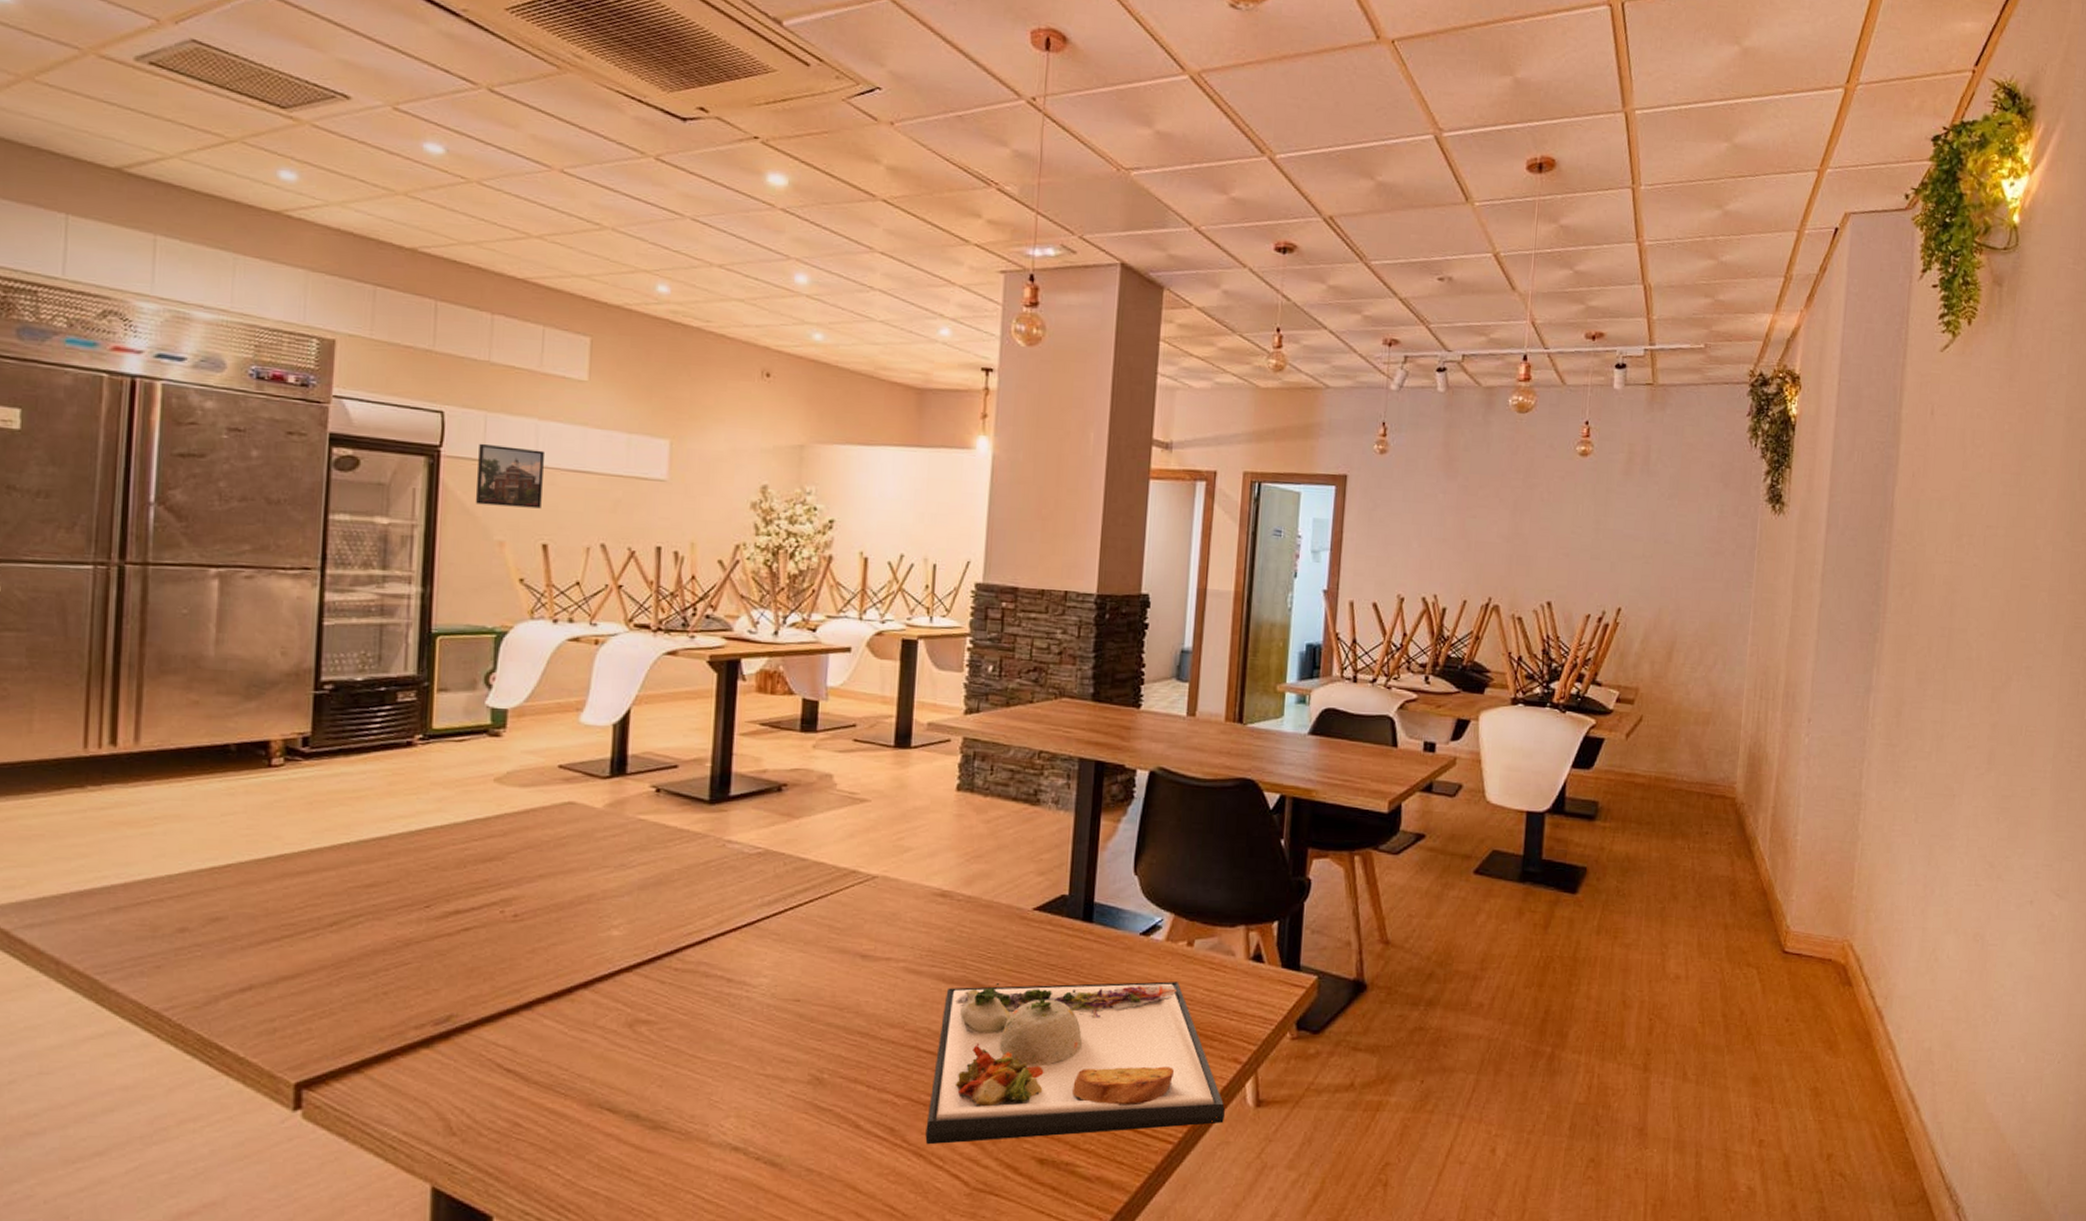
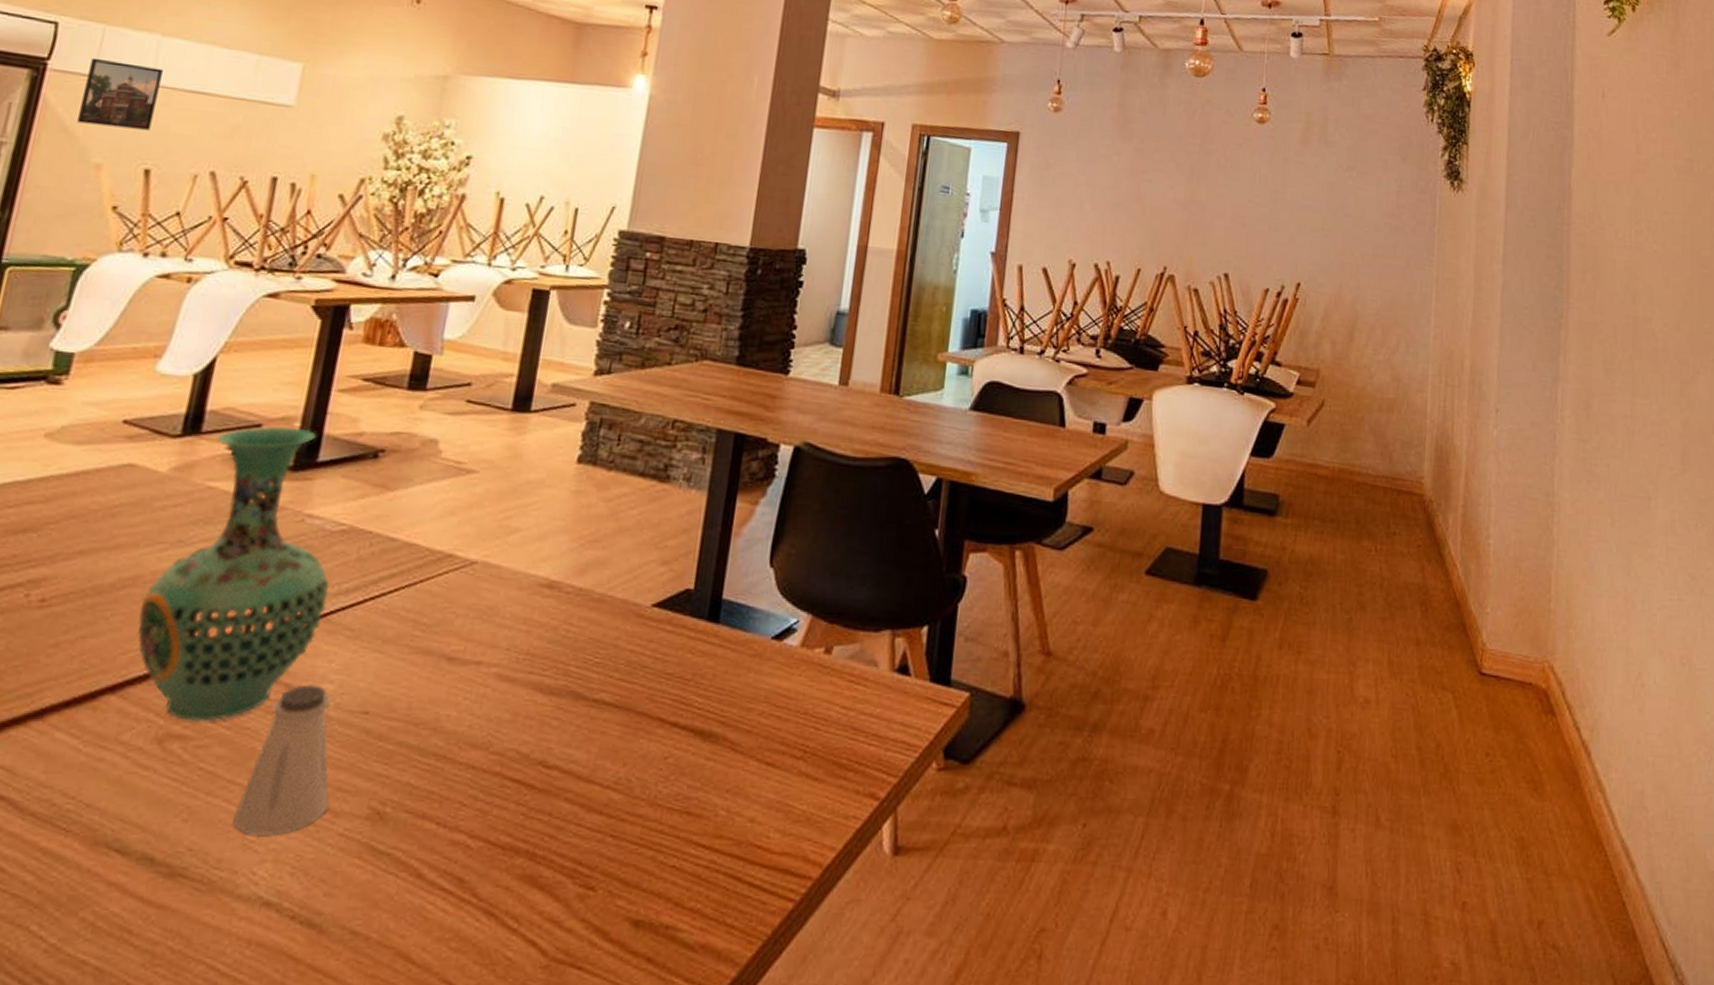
vase: none [597,767,754,1010] -> present [138,426,330,722]
saltshaker: none [699,979,775,1097] -> present [233,684,331,835]
dinner plate: present [925,981,1226,1144] -> none [499,694,858,900]

